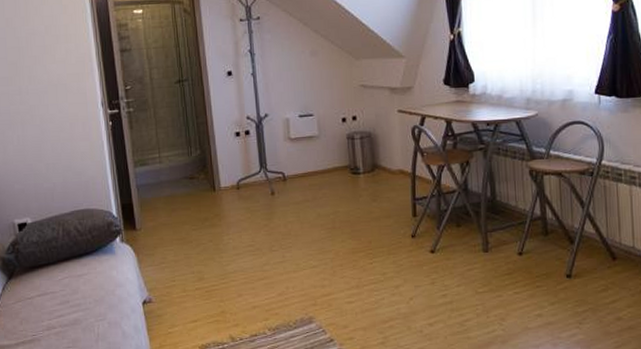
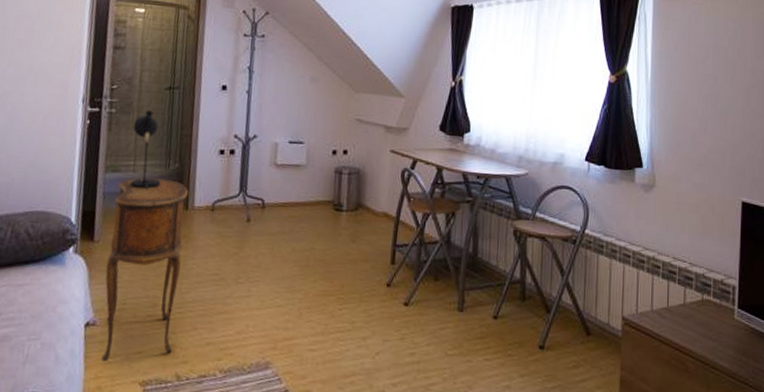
side table: none [148,166,224,332] -> present [101,177,189,362]
table lamp: none [152,104,187,179] -> present [129,109,161,191]

